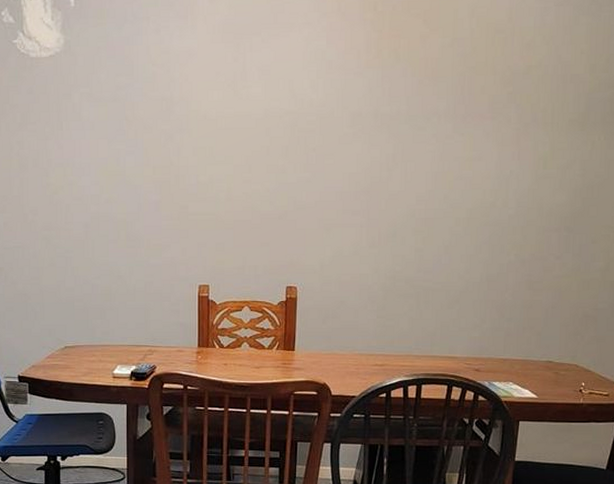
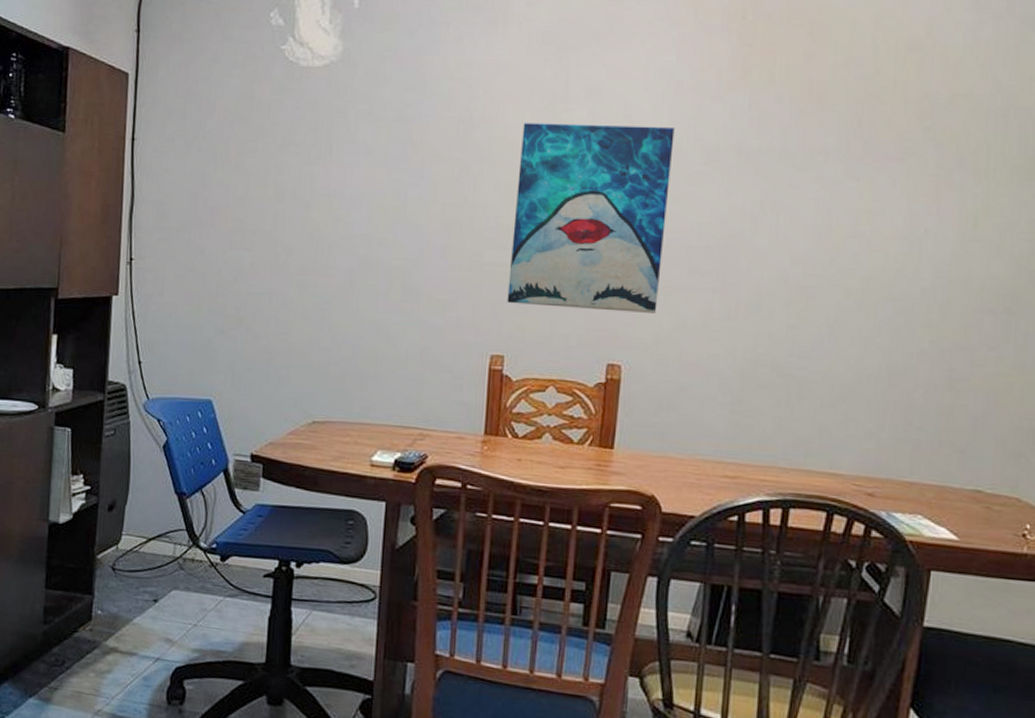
wall art: none [209,98,328,246] -> present [507,123,675,313]

